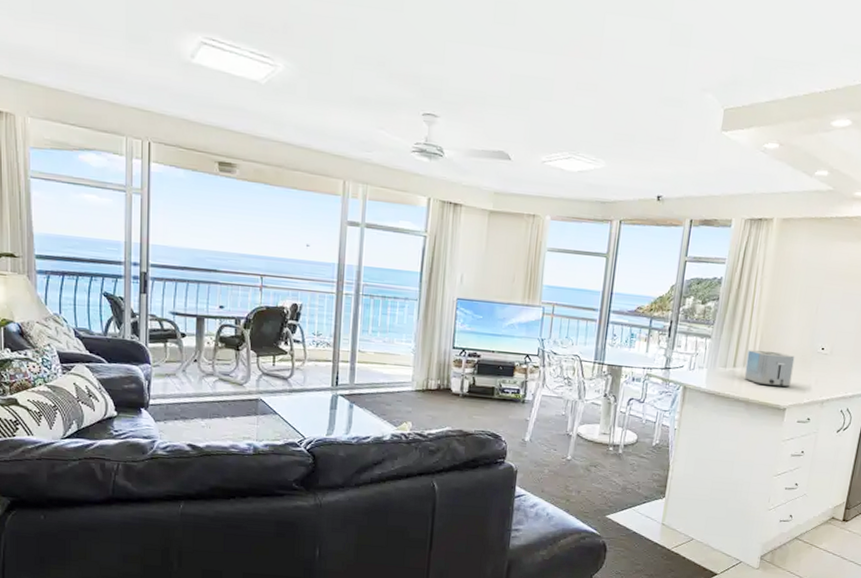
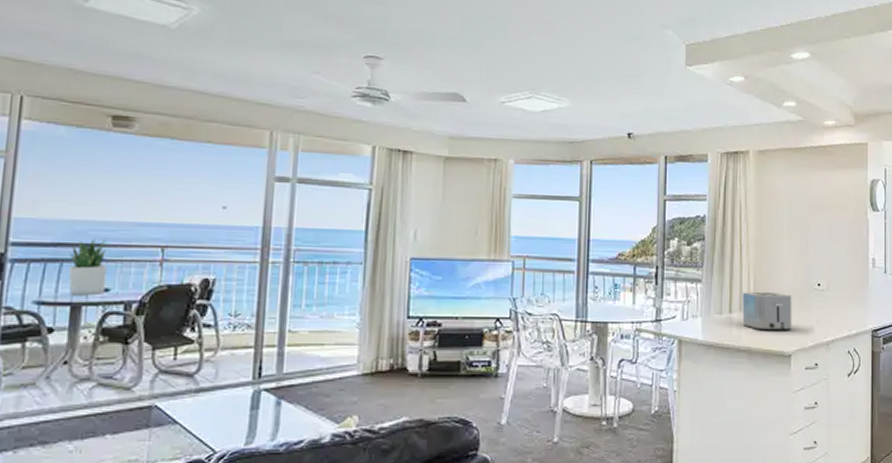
planter: none [193,264,221,311] -> present [68,237,107,296]

